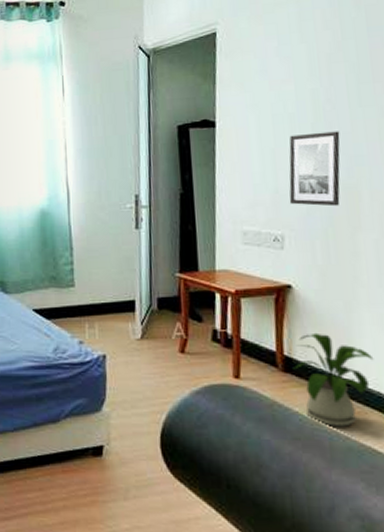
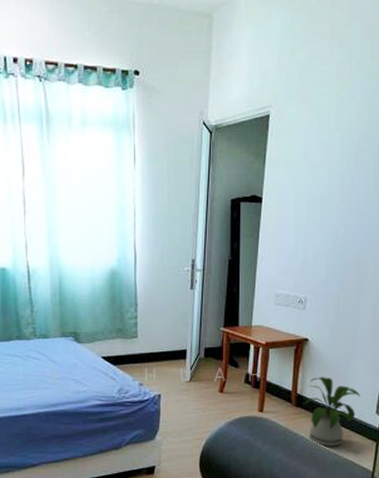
wall art: present [289,131,340,207] -> none [313,212,358,276]

